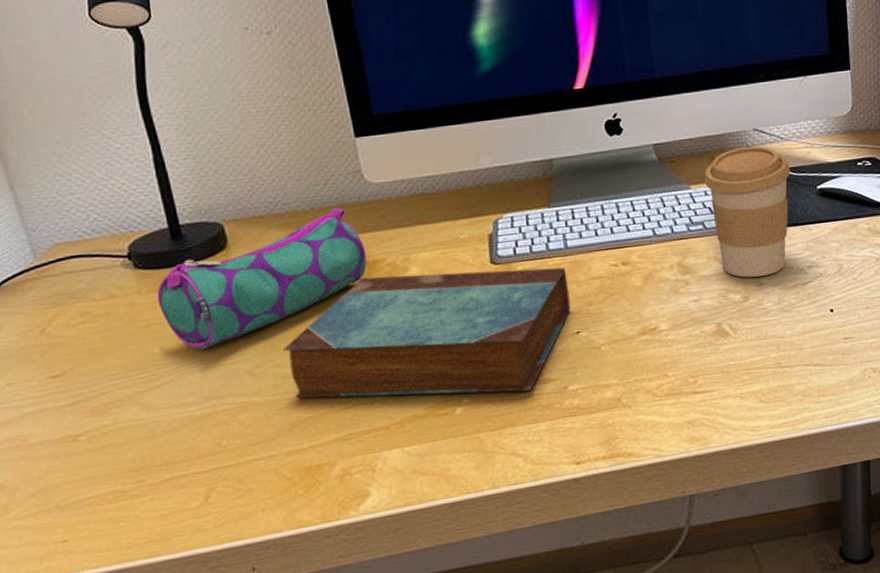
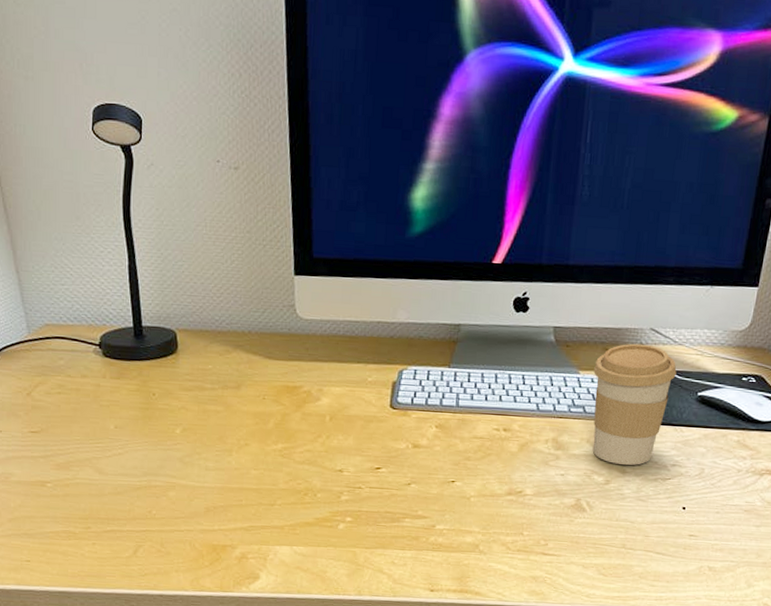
pencil case: present [156,207,367,350] -> none [117,334,288,433]
book: present [282,267,571,399] -> none [209,399,454,522]

